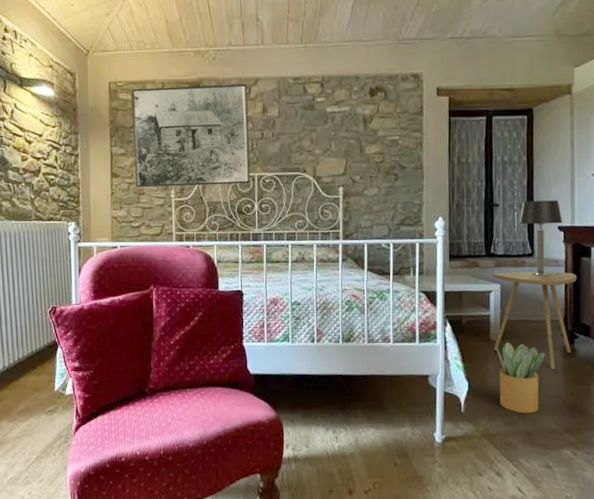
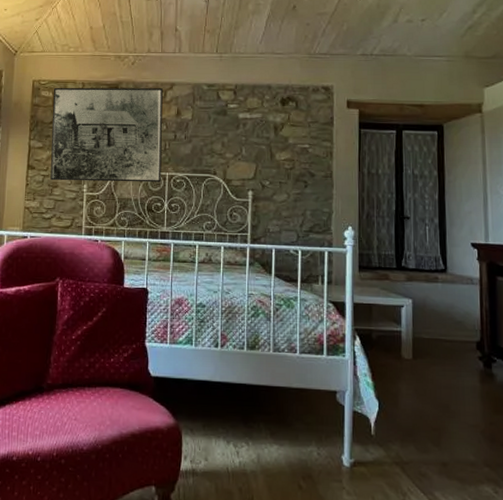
side table: present [491,271,576,369] -> none [403,286,492,395]
potted plant: present [496,341,546,414] -> none [408,360,462,442]
table lamp: present [519,200,563,277] -> none [431,215,477,294]

